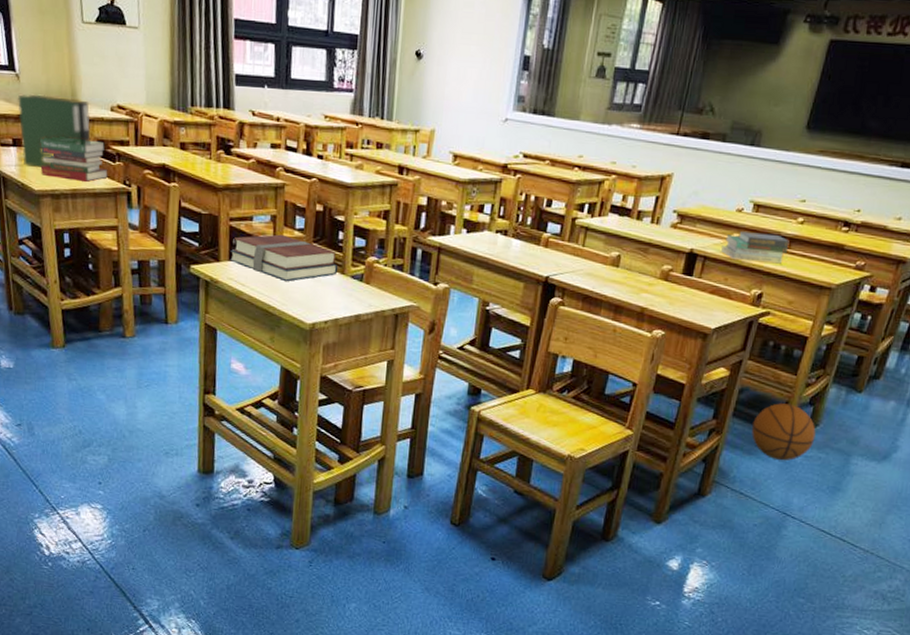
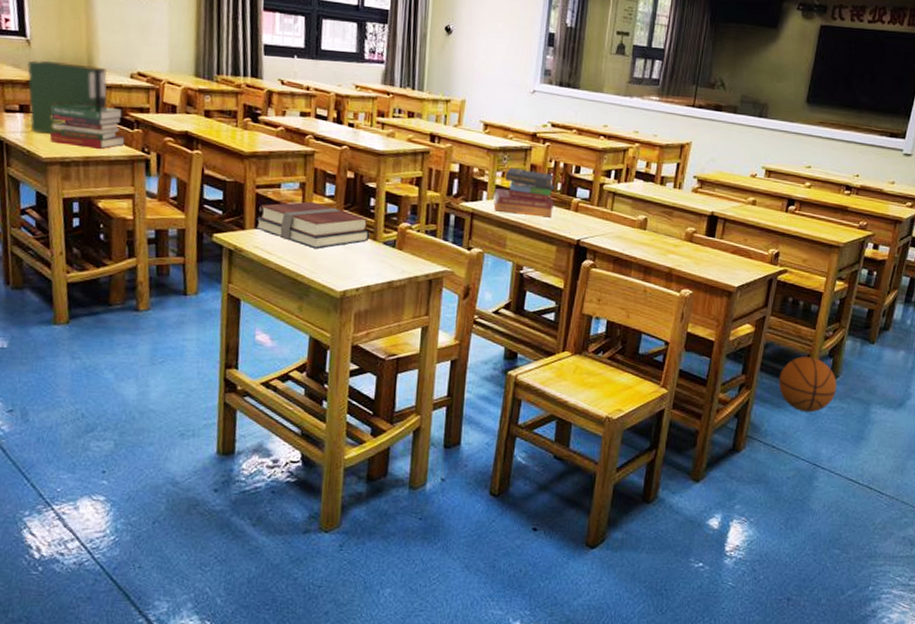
books: none [461,200,526,253] -> present [493,167,556,218]
books: present [720,231,790,264] -> none [738,195,800,225]

